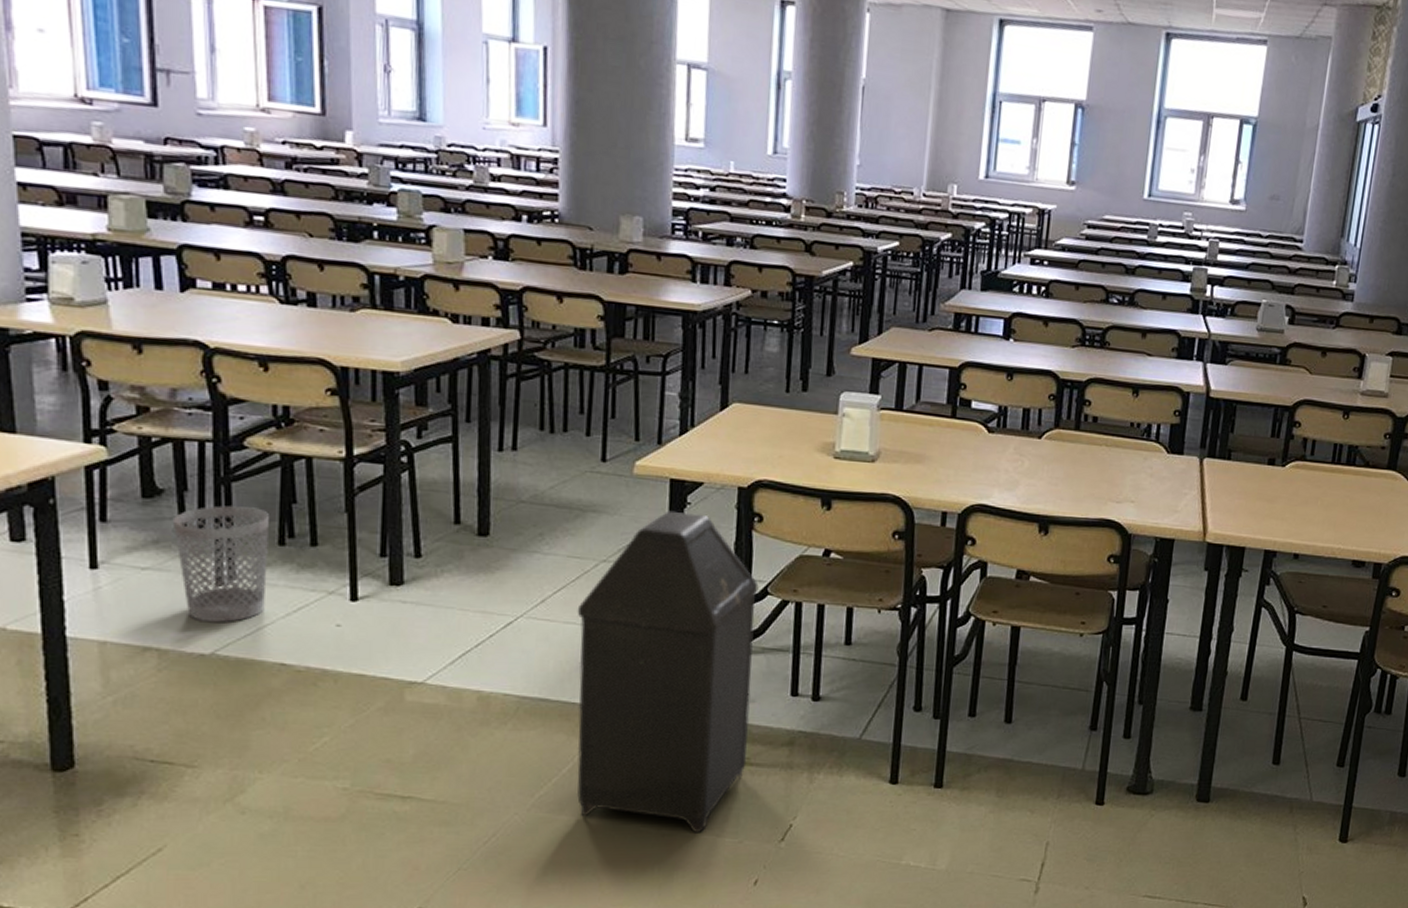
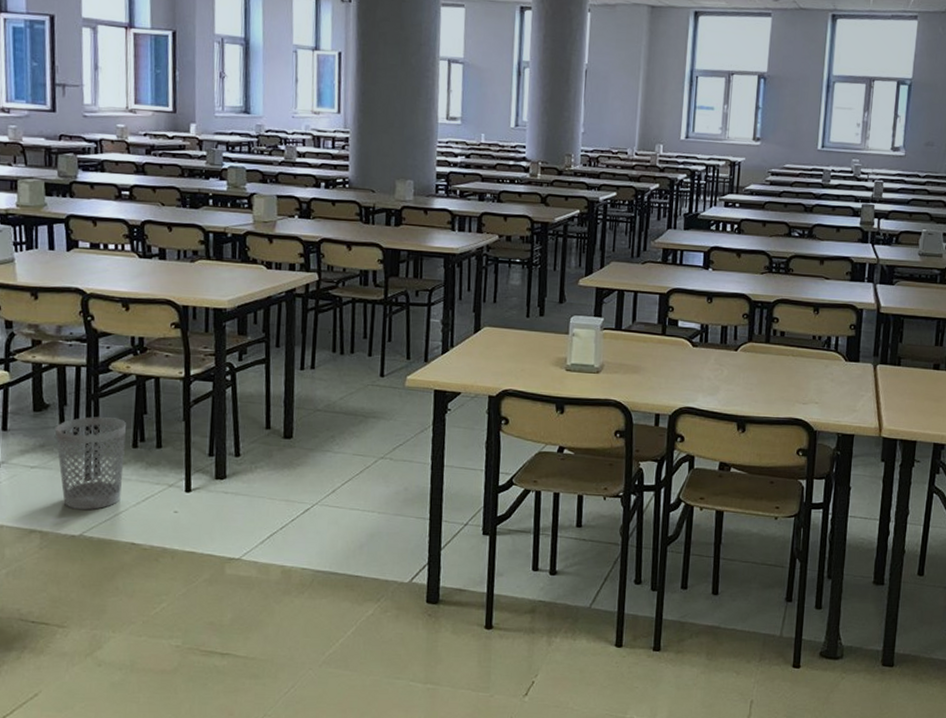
trash can: present [577,510,759,834] -> none [359,416,505,688]

